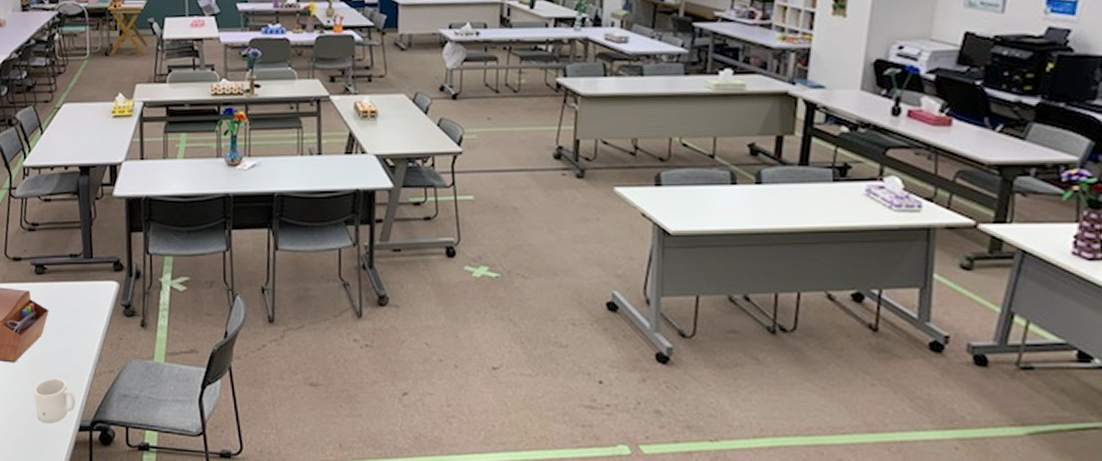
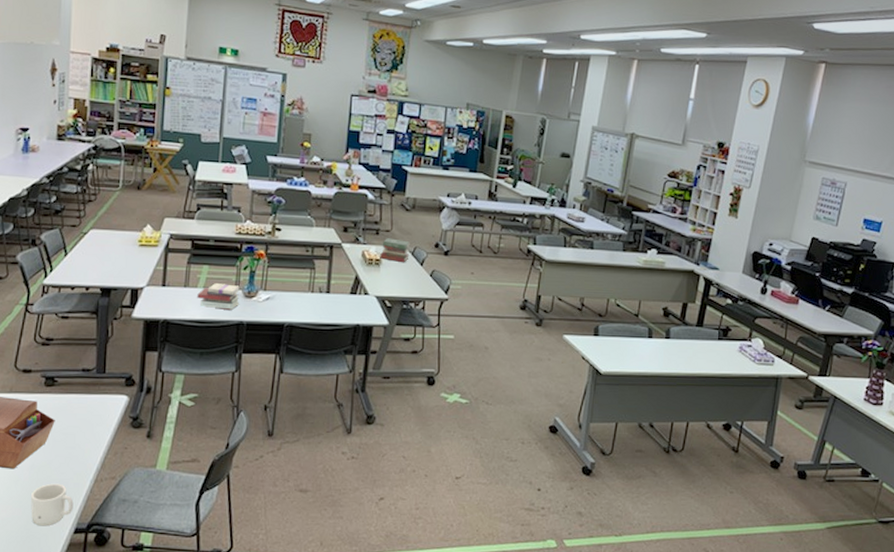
books: none [177,152,223,183] -> present [197,283,240,311]
books: none [375,84,410,113] -> present [380,238,410,263]

